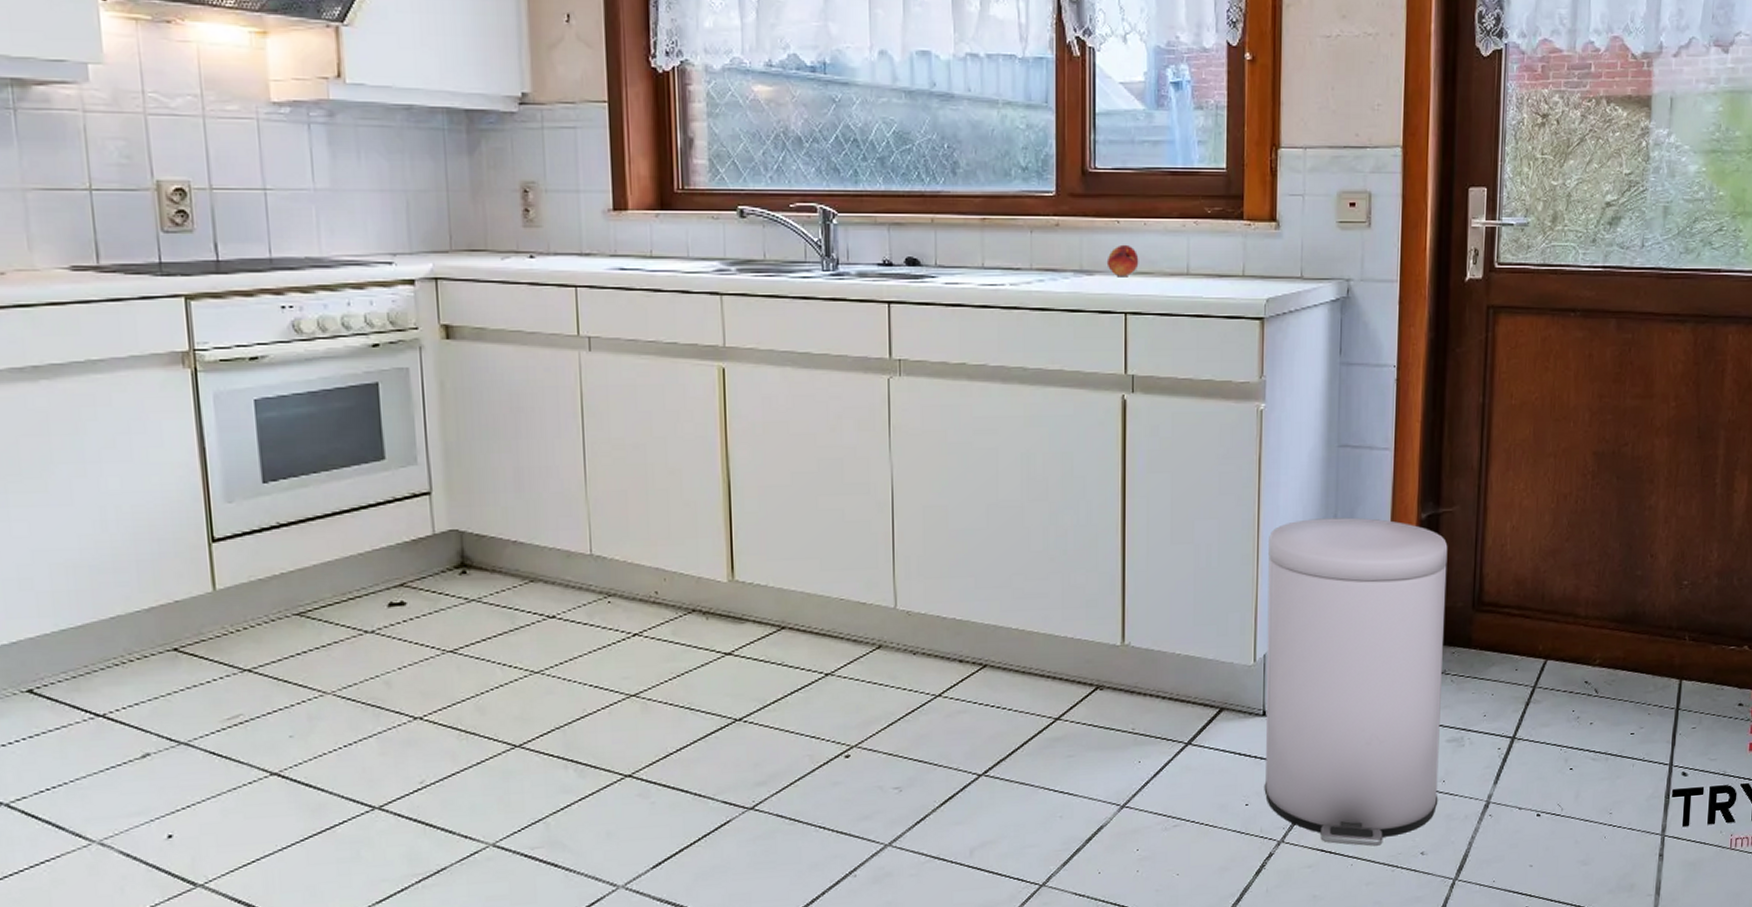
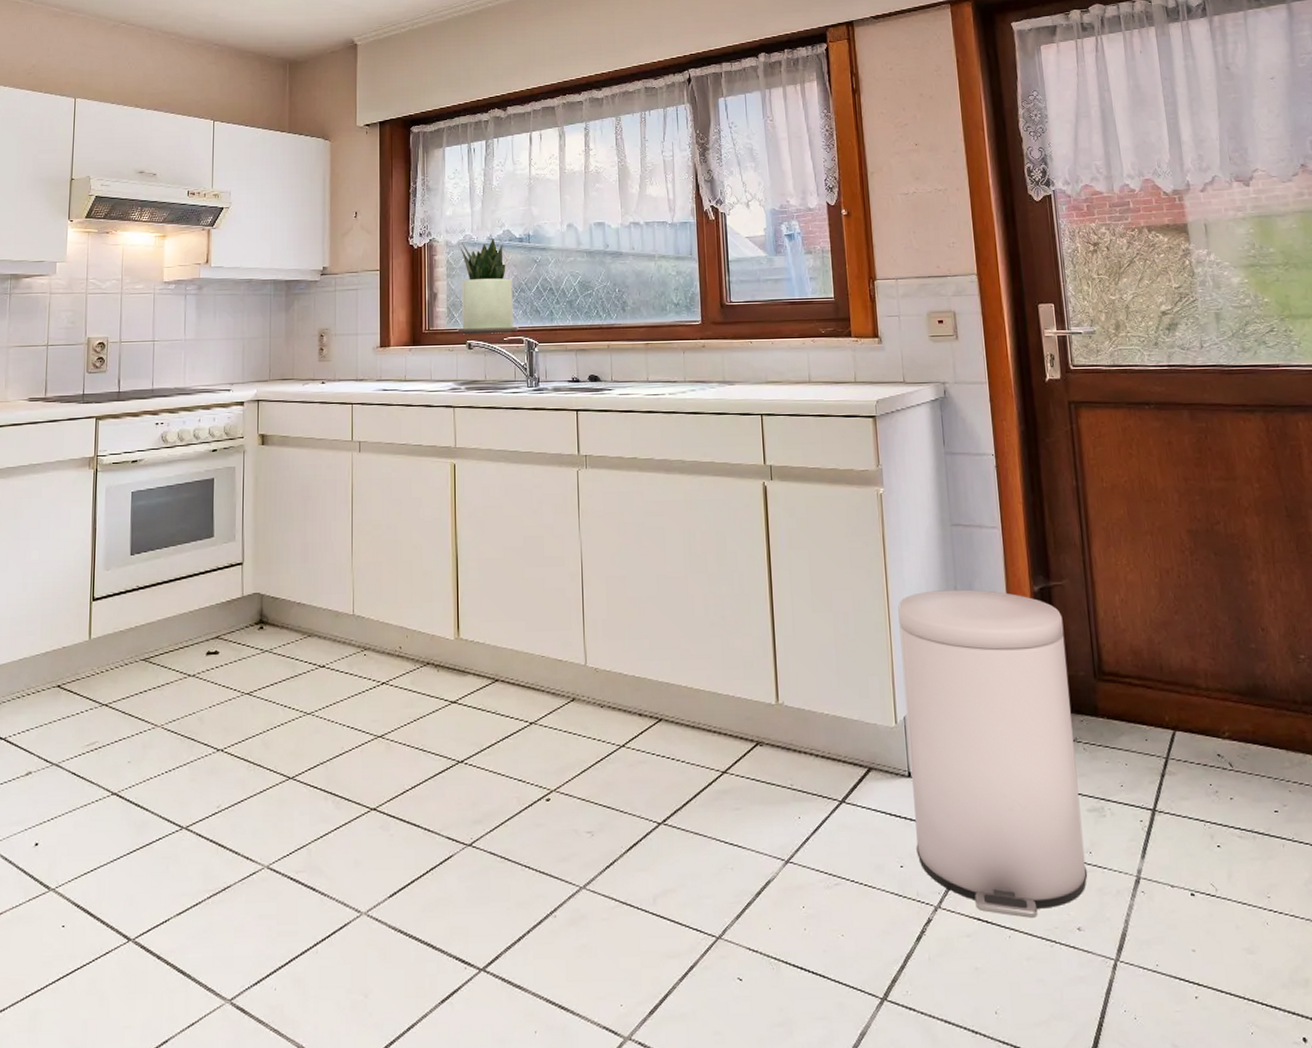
planter: none [723,65,812,198] -> present [457,238,520,335]
fruit: present [1106,244,1139,276] -> none [744,360,770,385]

